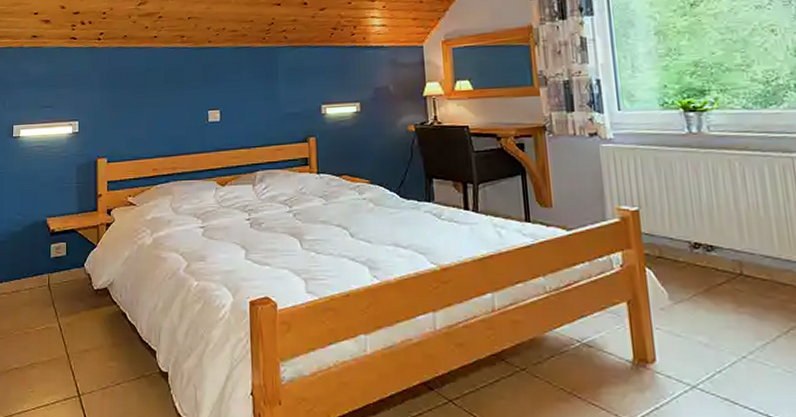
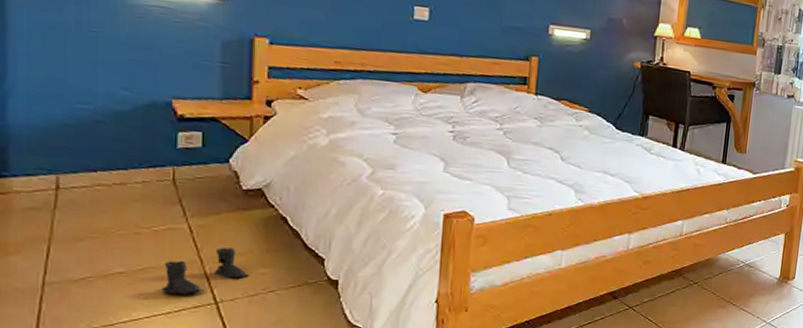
boots: none [43,343,102,388] -> present [162,247,250,295]

